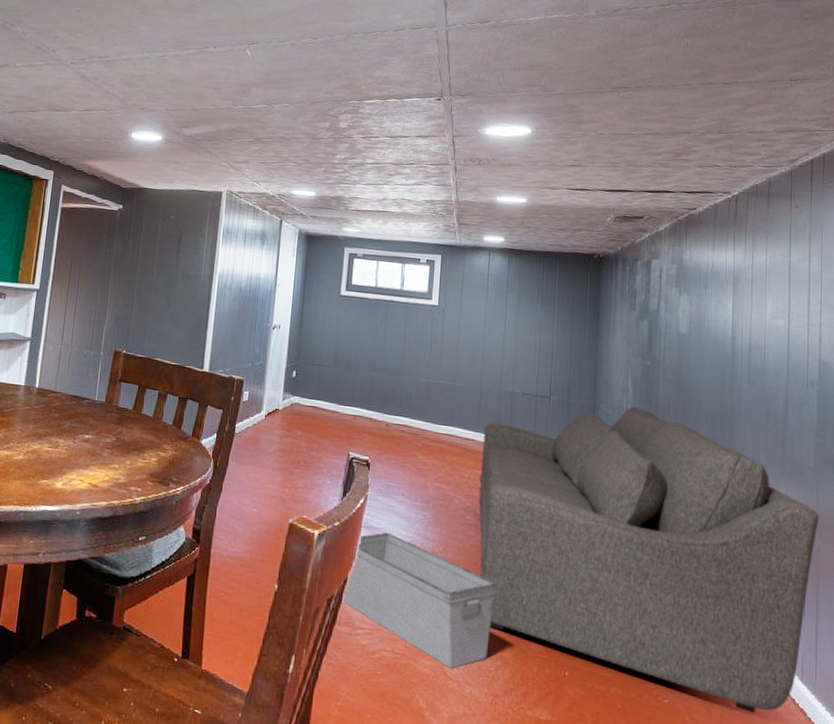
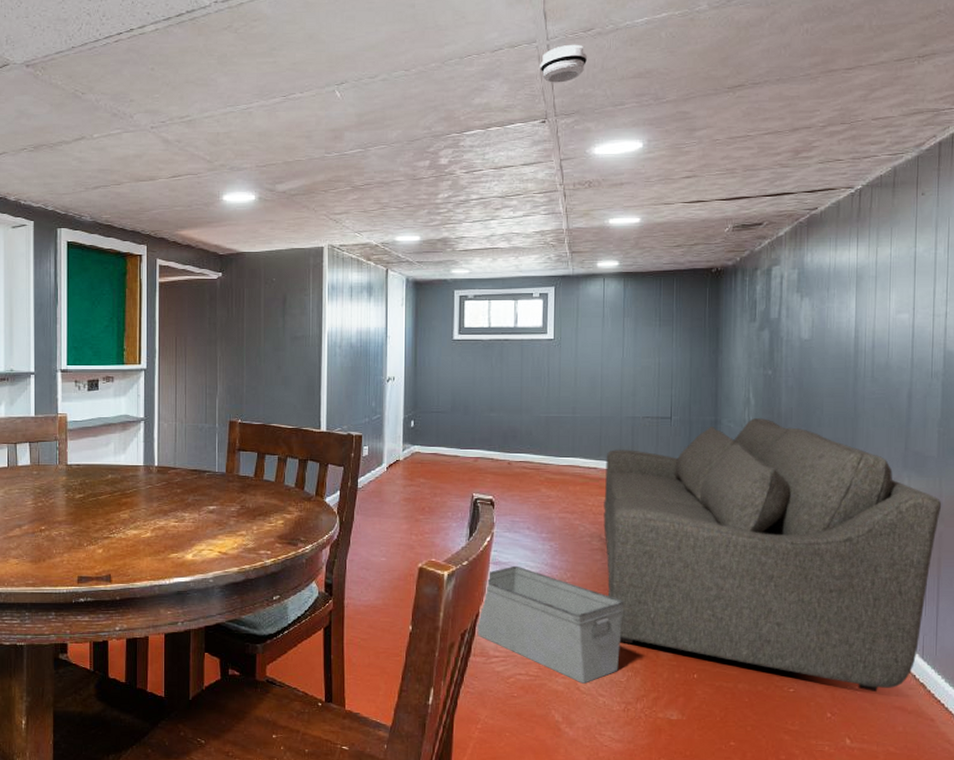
smoke detector: none [438,32,483,66] -> present [540,44,588,83]

